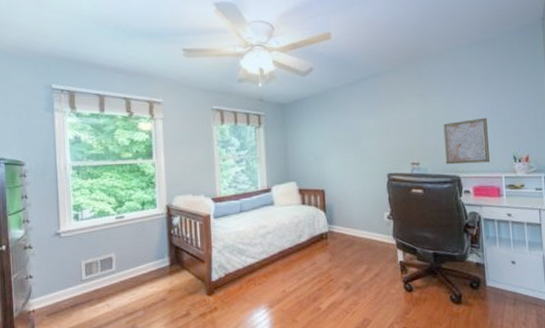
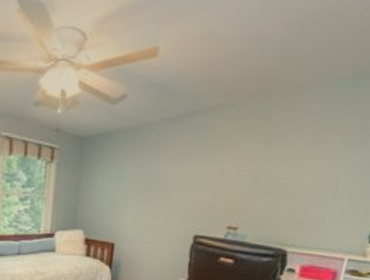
wall art: present [443,117,491,165] -> none [272,180,348,239]

